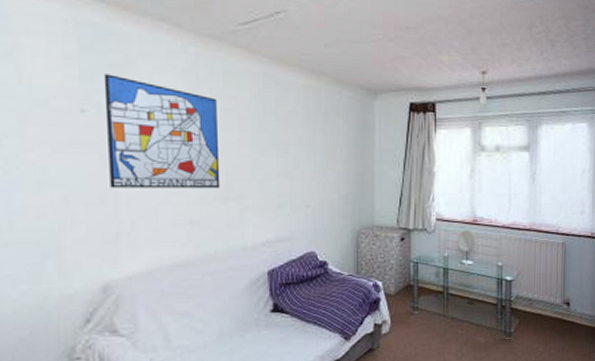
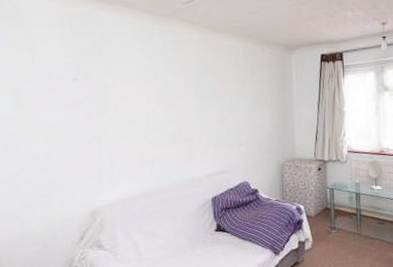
wall art: present [103,74,221,189] -> none [88,50,174,137]

